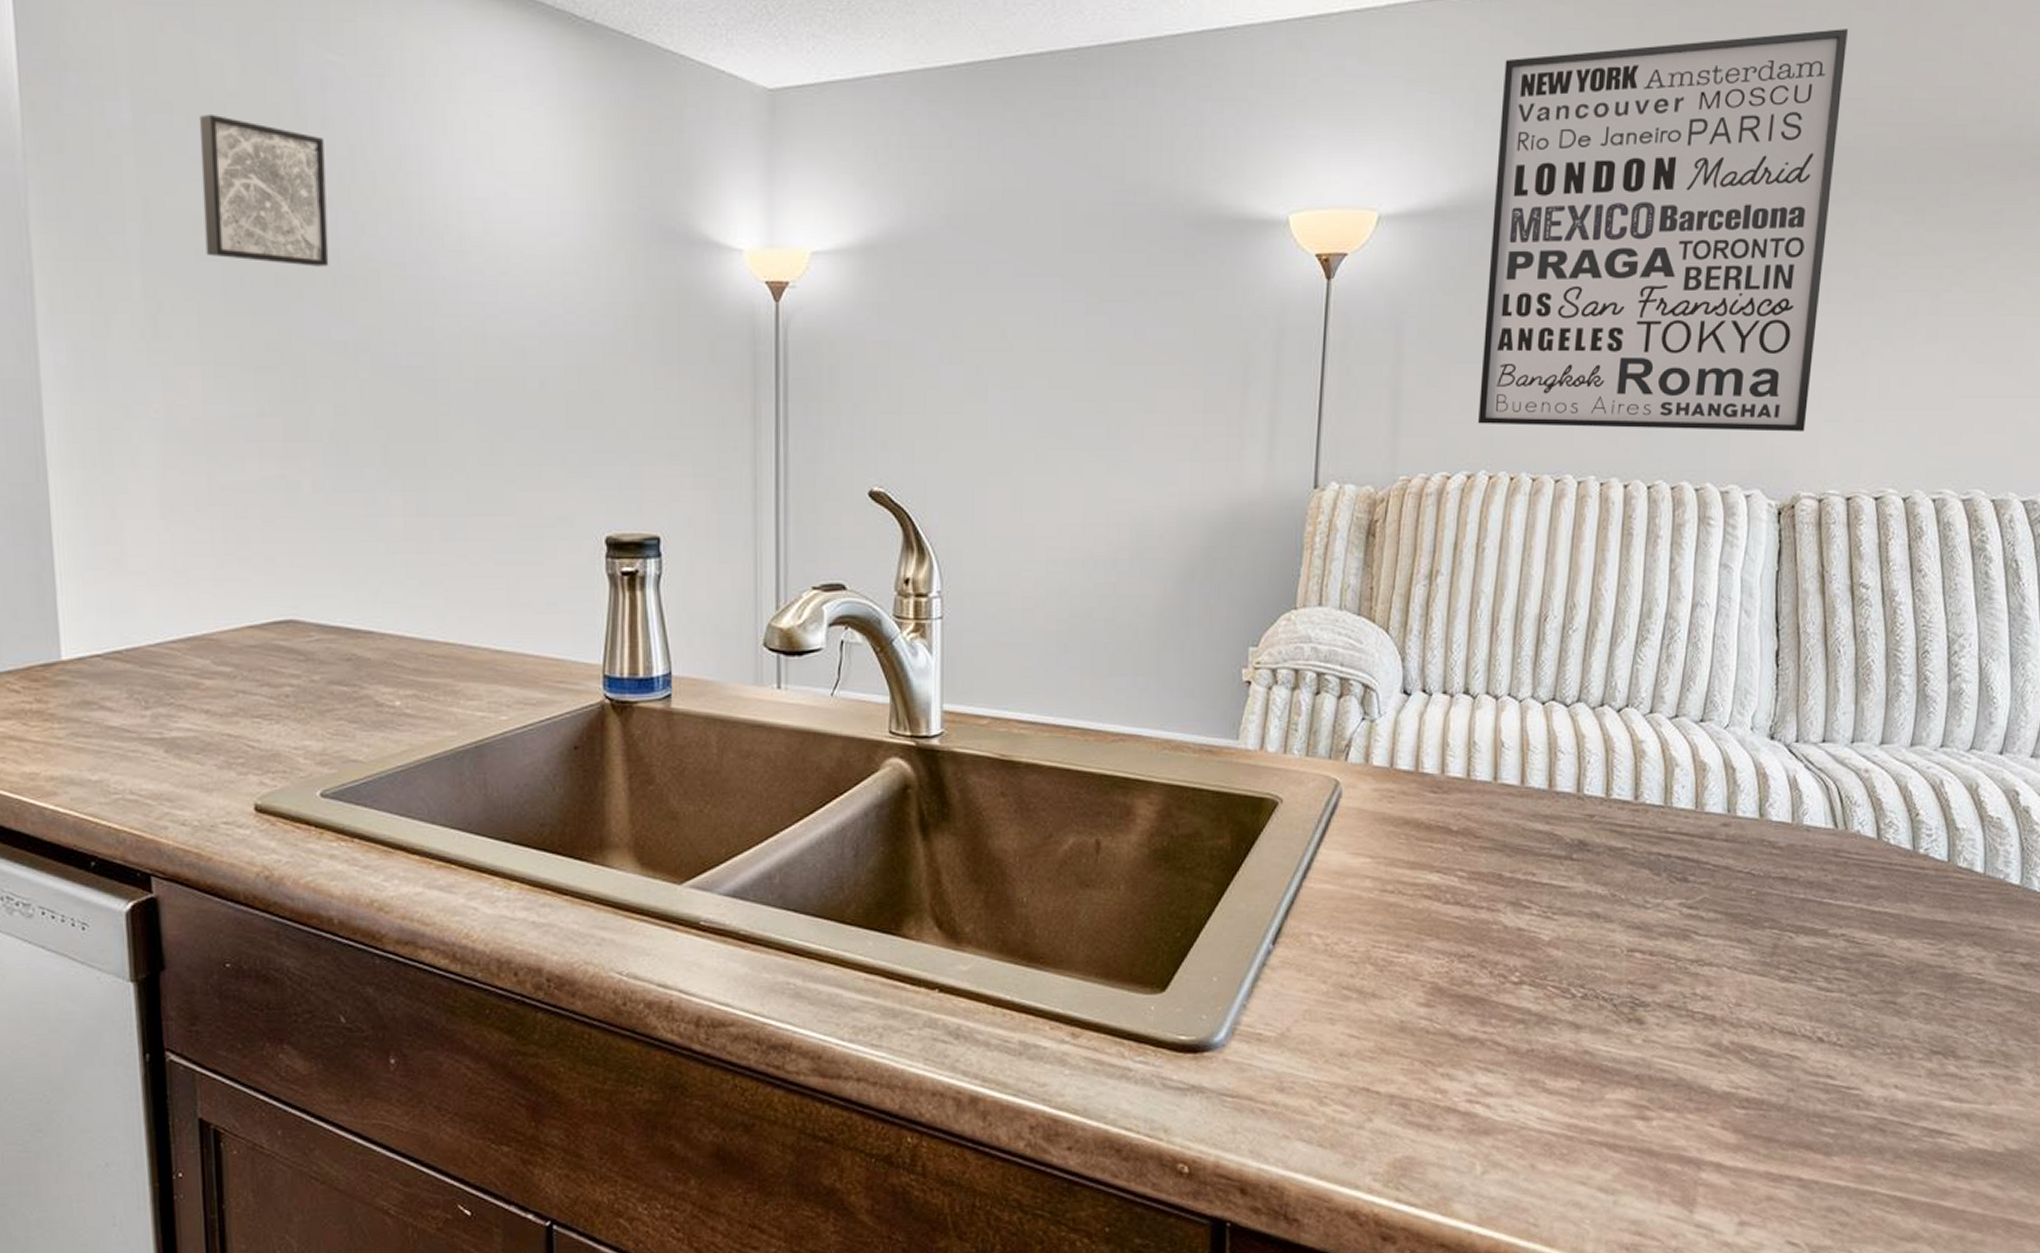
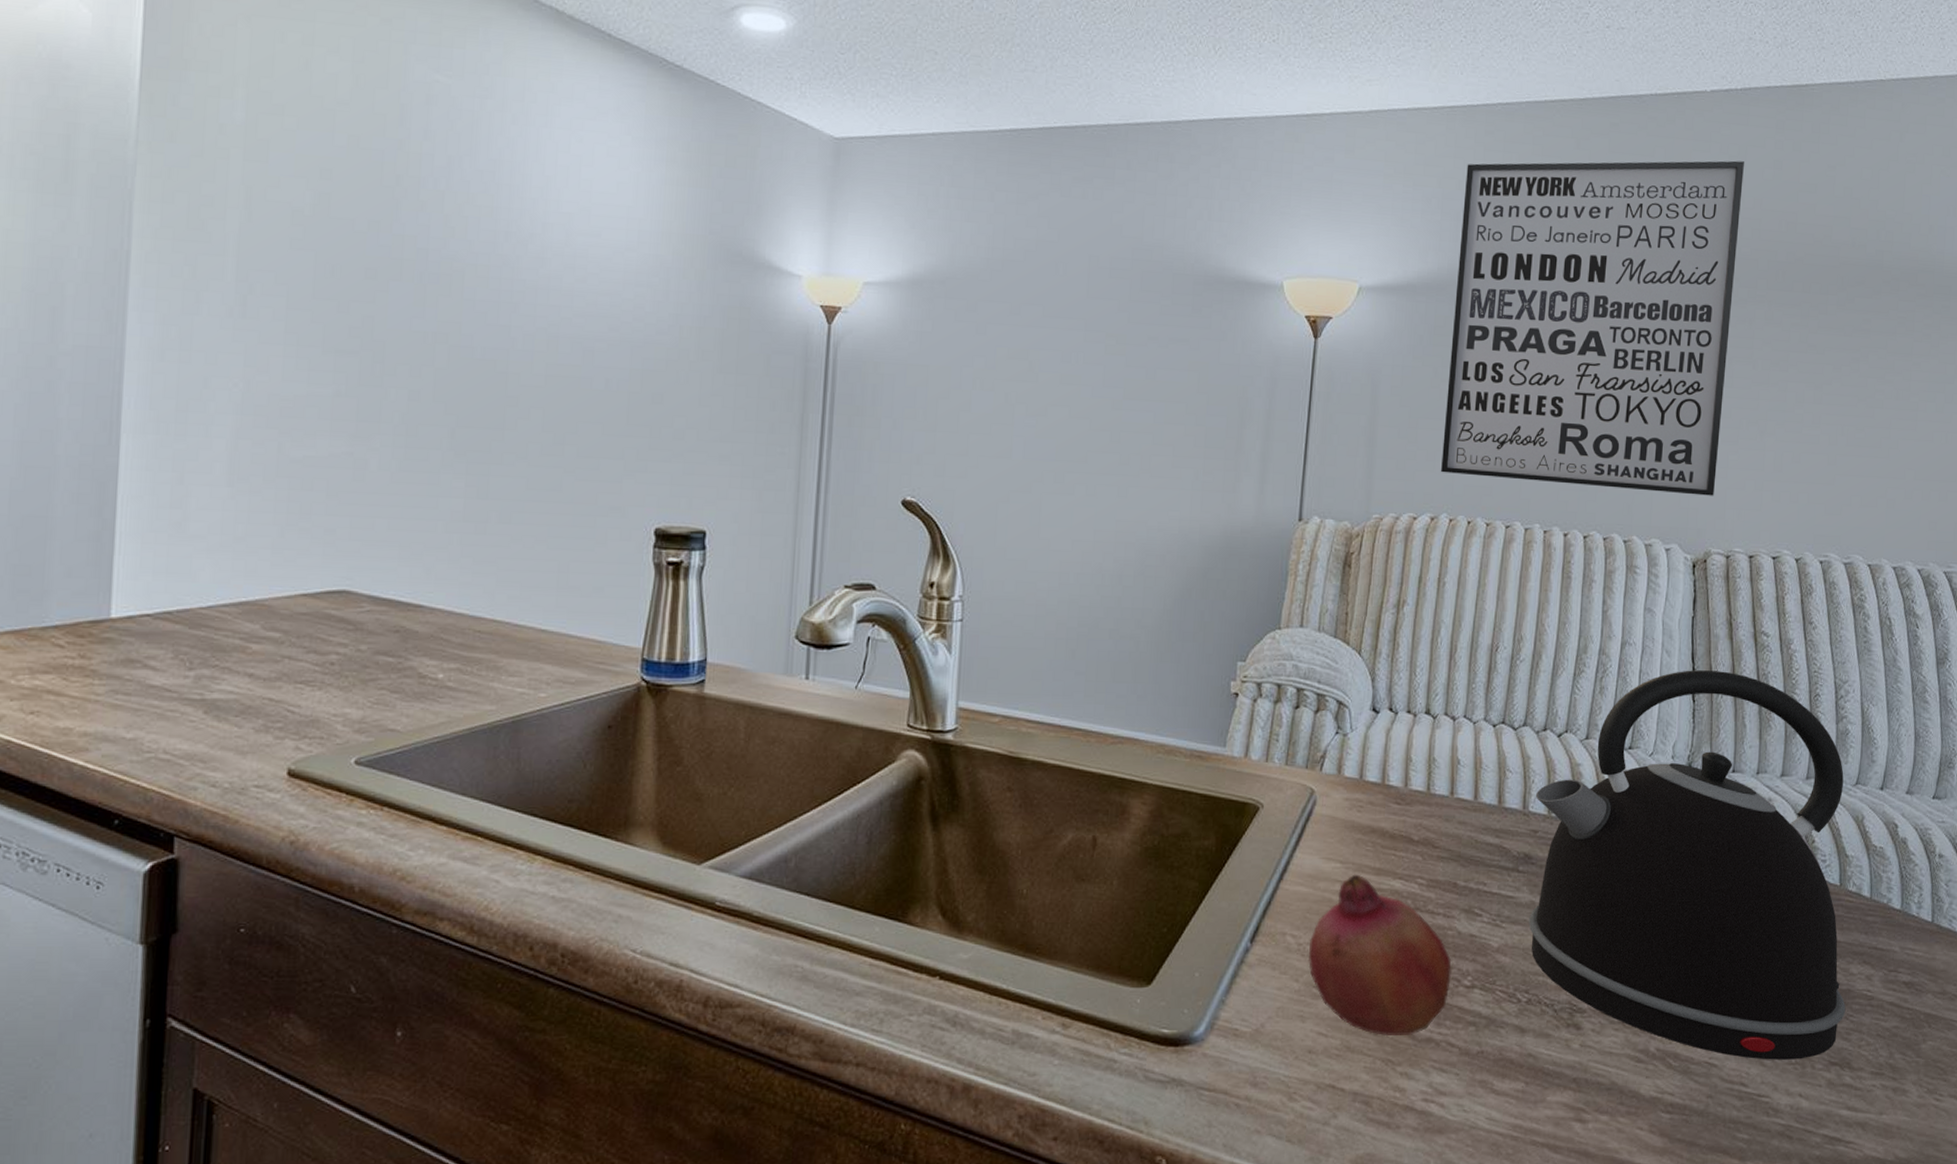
wall art: present [199,113,329,267] -> none [301,118,424,264]
fruit: none [1337,869,1497,1037] -> present [1308,874,1452,1037]
kettle: none [1584,630,1956,1051] -> present [1529,670,1846,1060]

